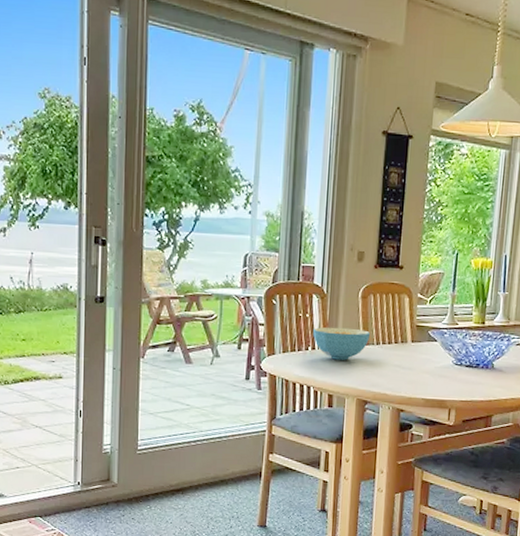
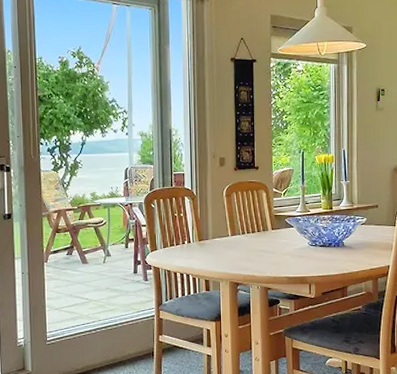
cereal bowl: present [313,327,371,360] -> none [188,222,237,250]

